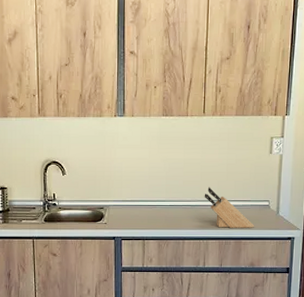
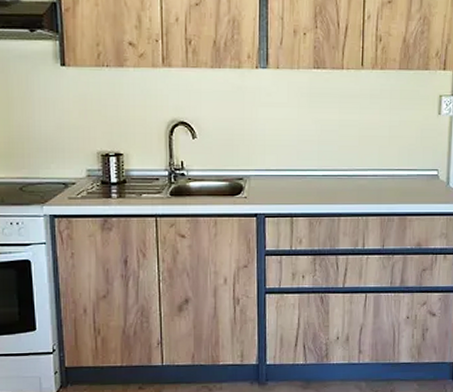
knife block: present [204,187,254,228] -> none [363,153,421,202]

